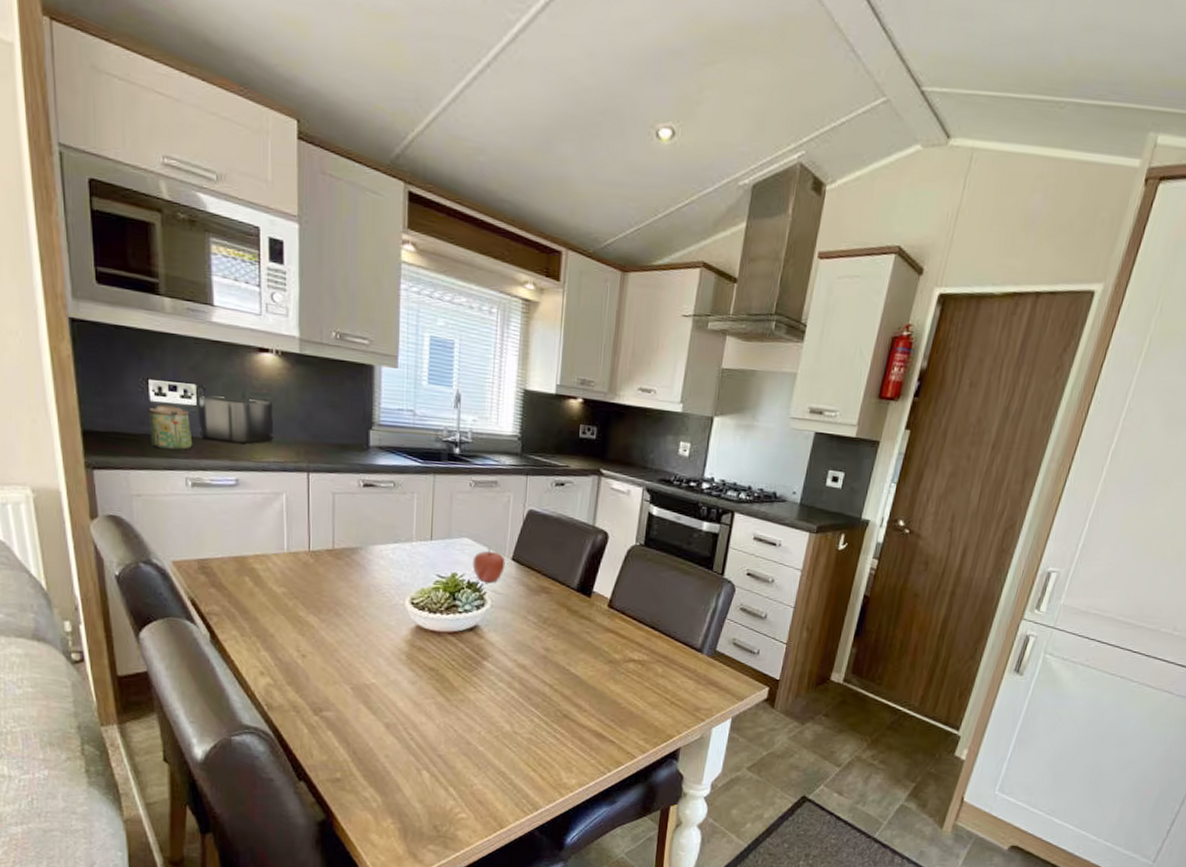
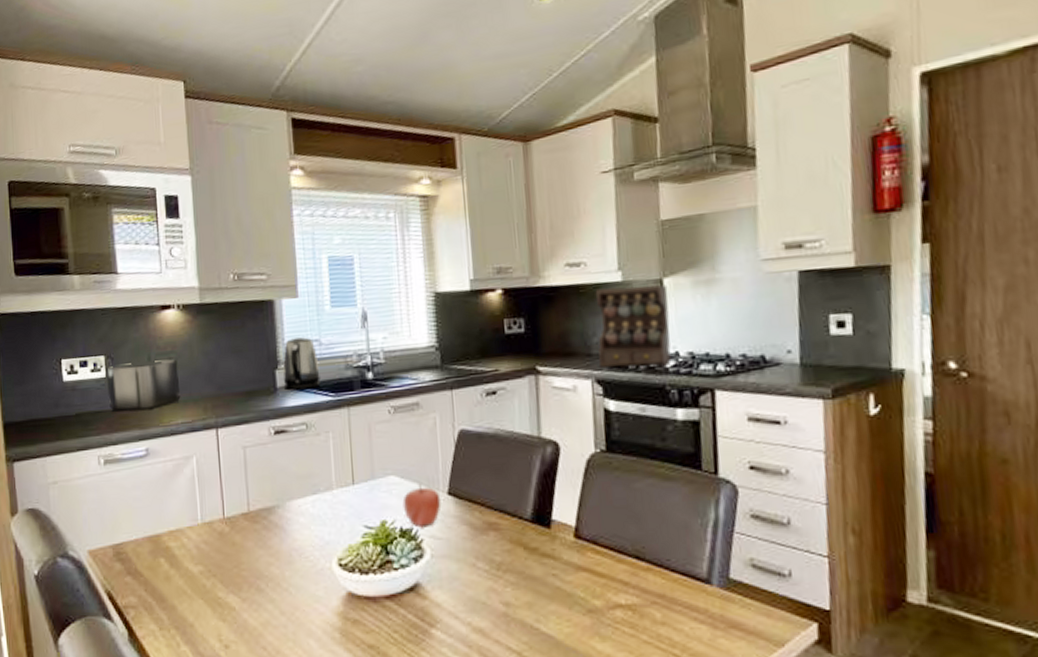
canister: present [148,405,193,451] -> none [61,382,104,430]
kettle: none [377,404,412,453] -> present [283,337,321,391]
spice rack: none [651,414,716,488] -> present [595,285,672,369]

